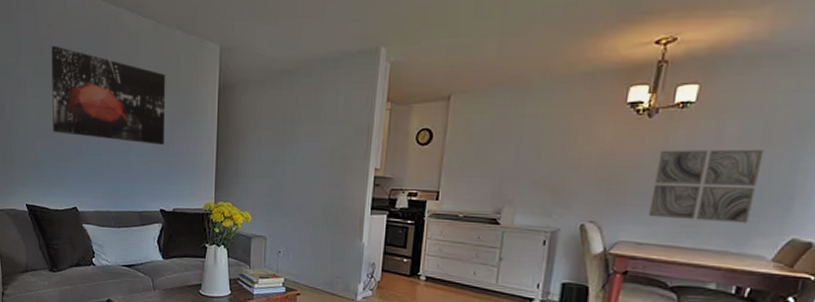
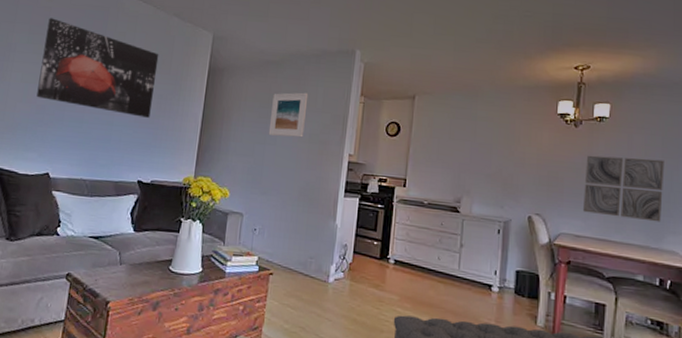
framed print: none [287,103,328,154] -> present [268,92,309,138]

